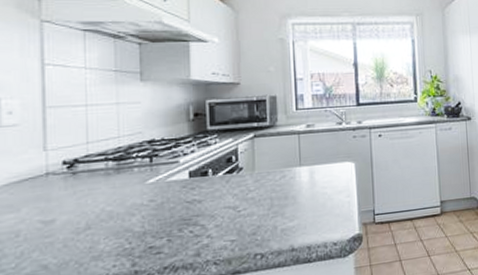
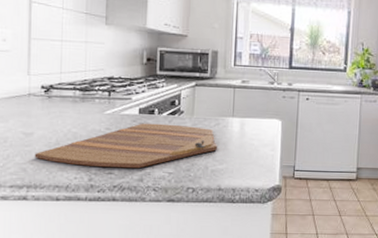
cutting board: none [58,182,287,251] -> present [34,123,218,169]

